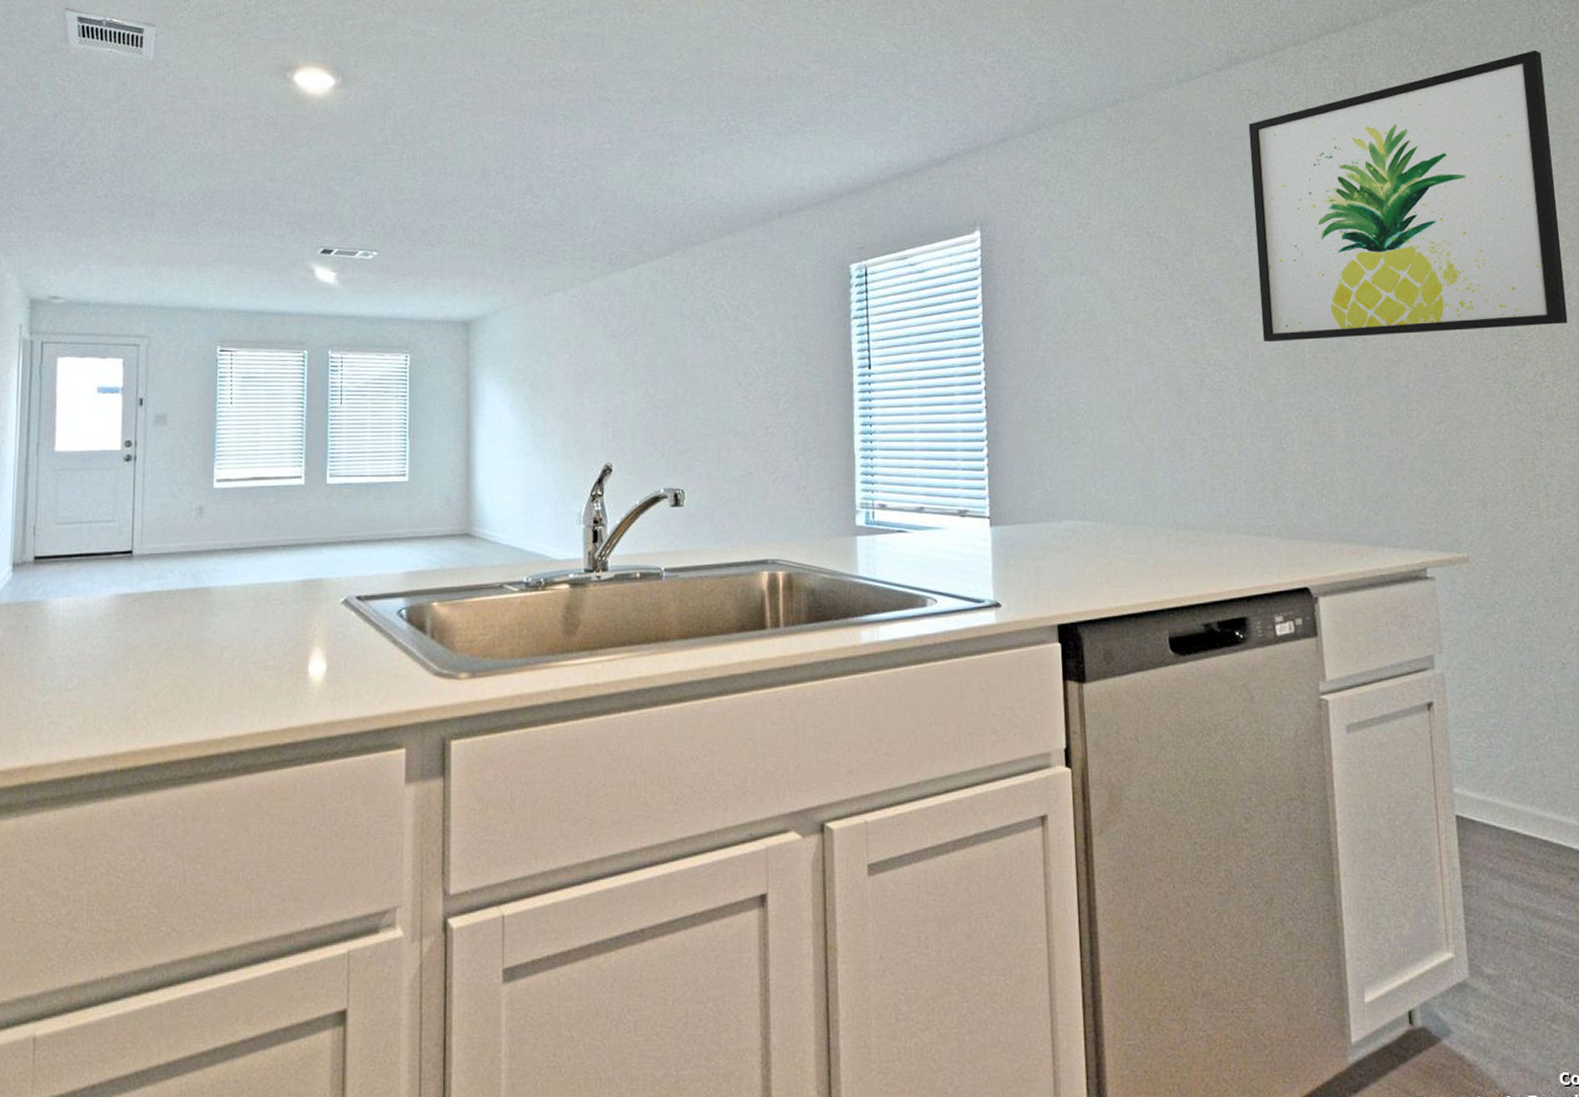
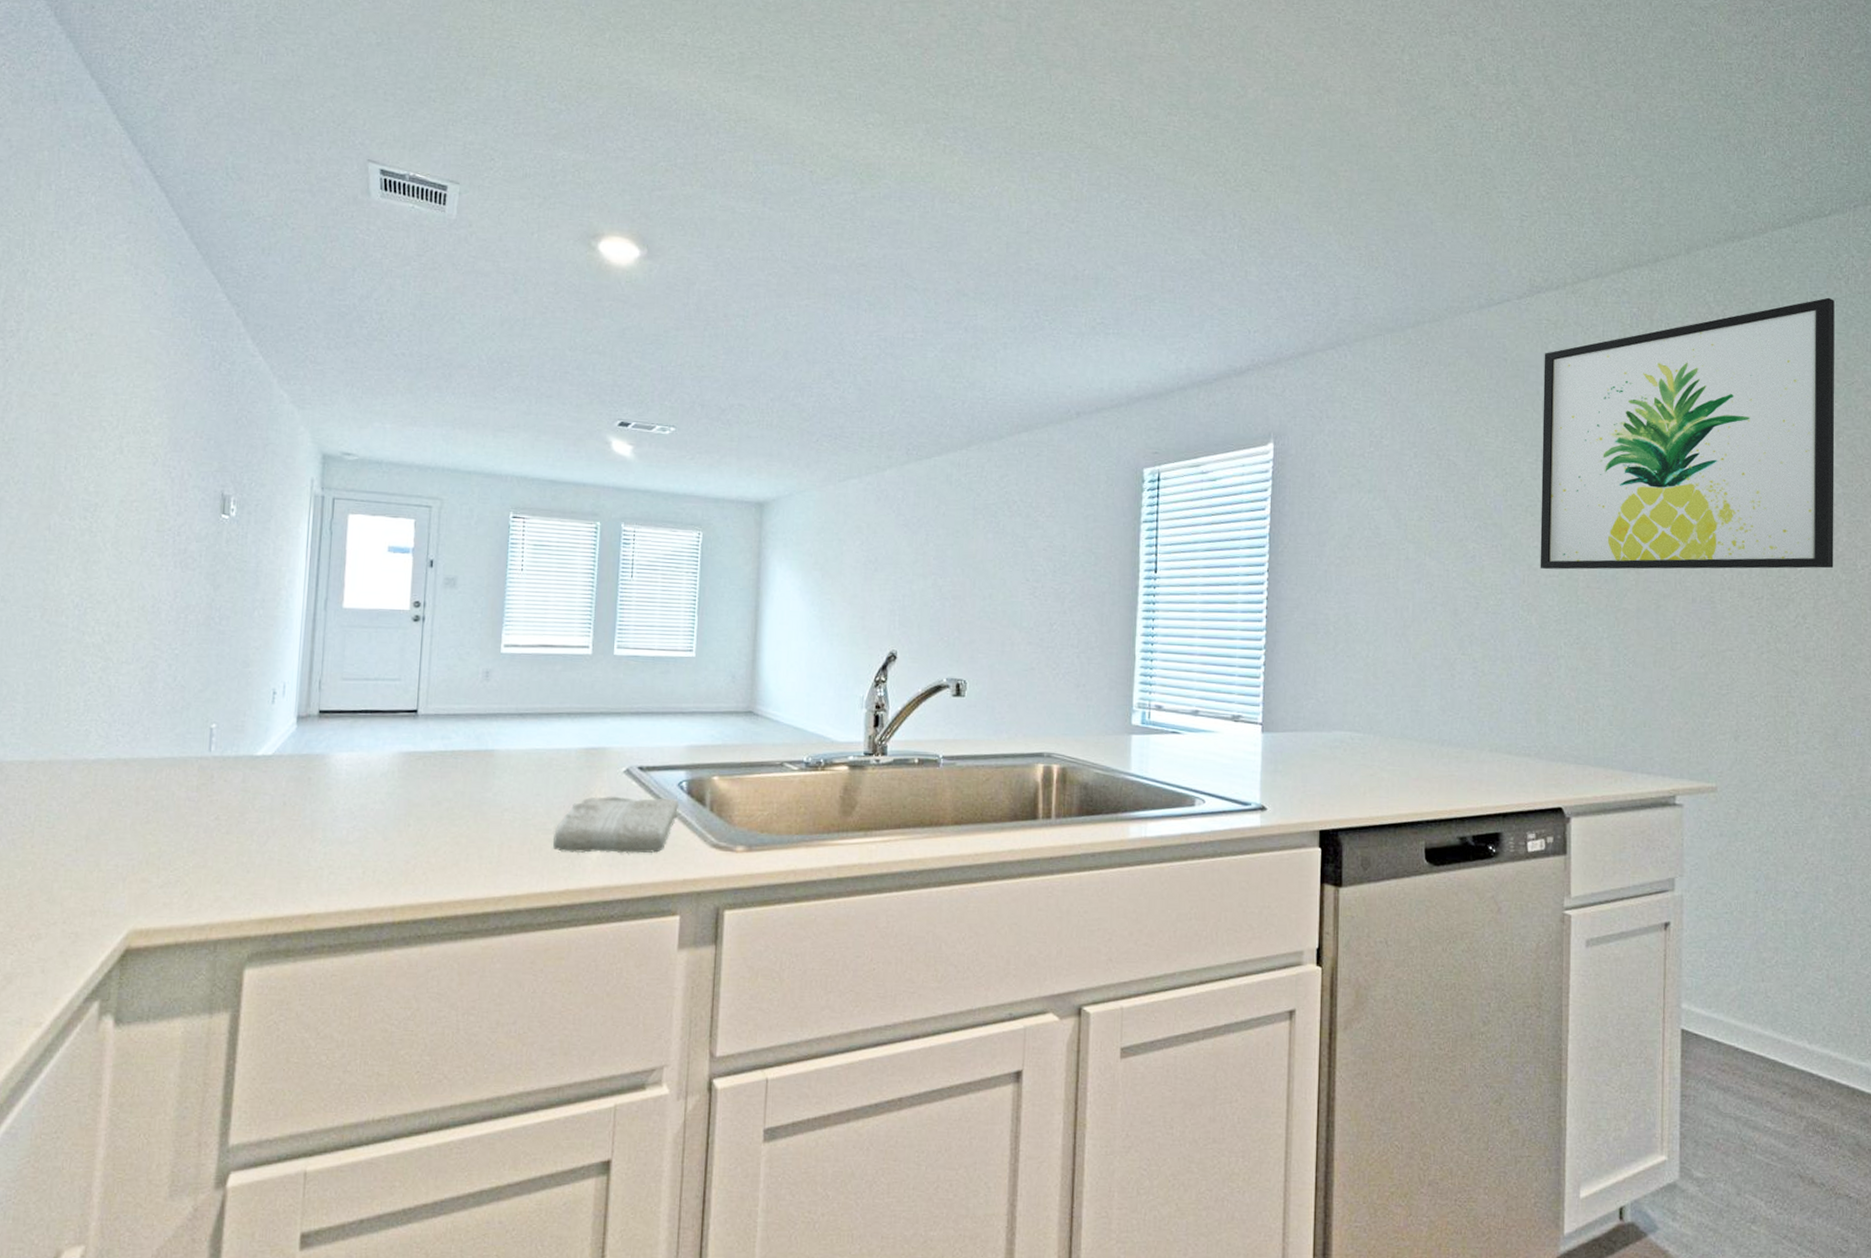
washcloth: none [274,627,400,688] -> present [553,796,680,854]

